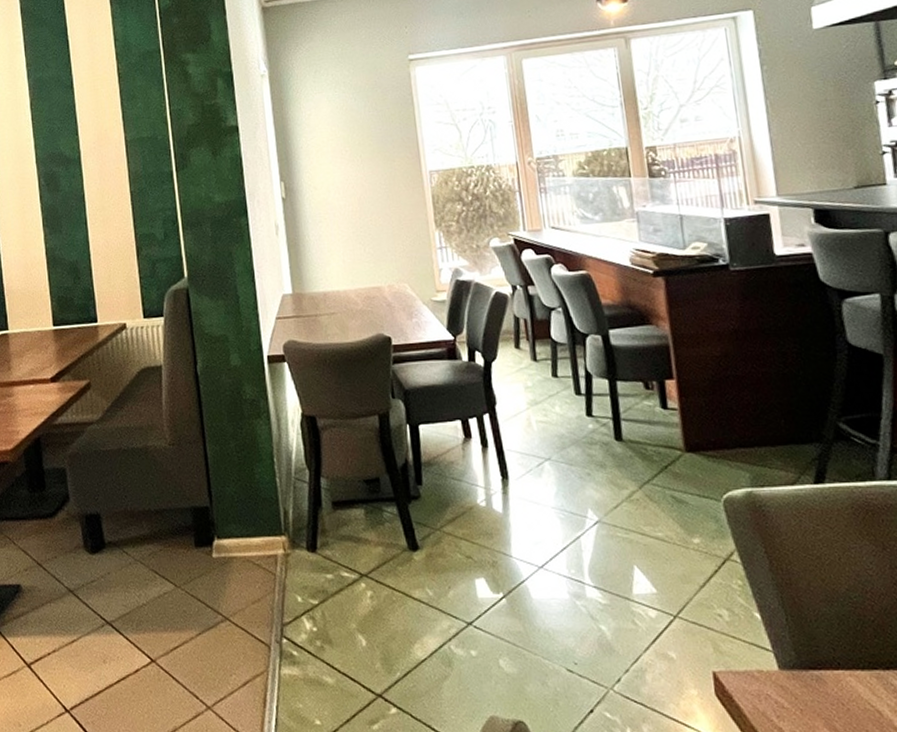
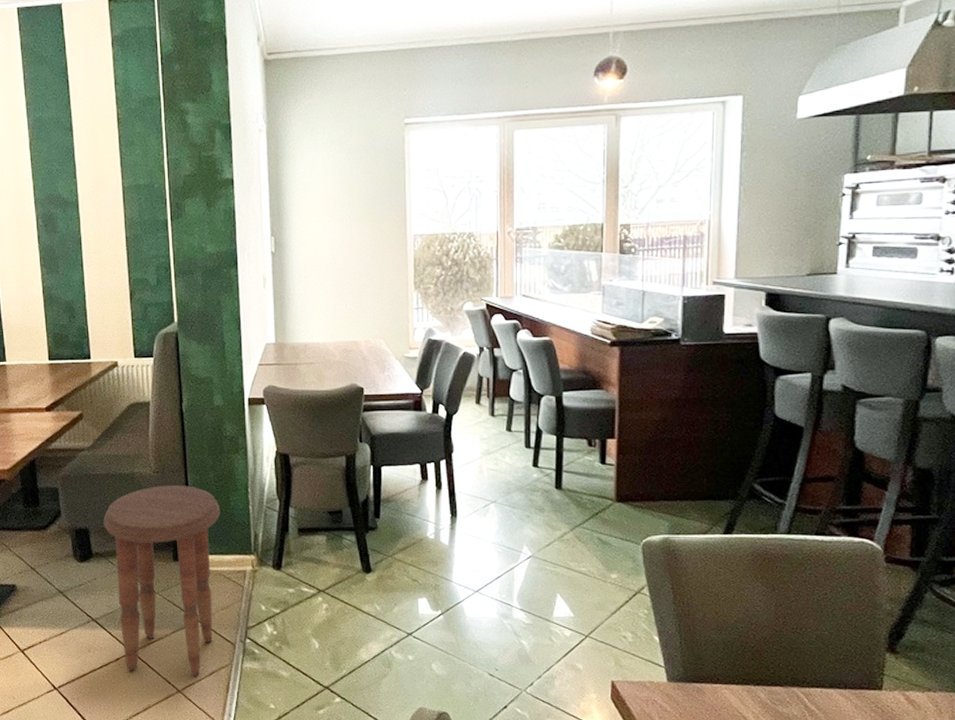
side table: none [116,457,245,688] -> present [103,485,221,676]

